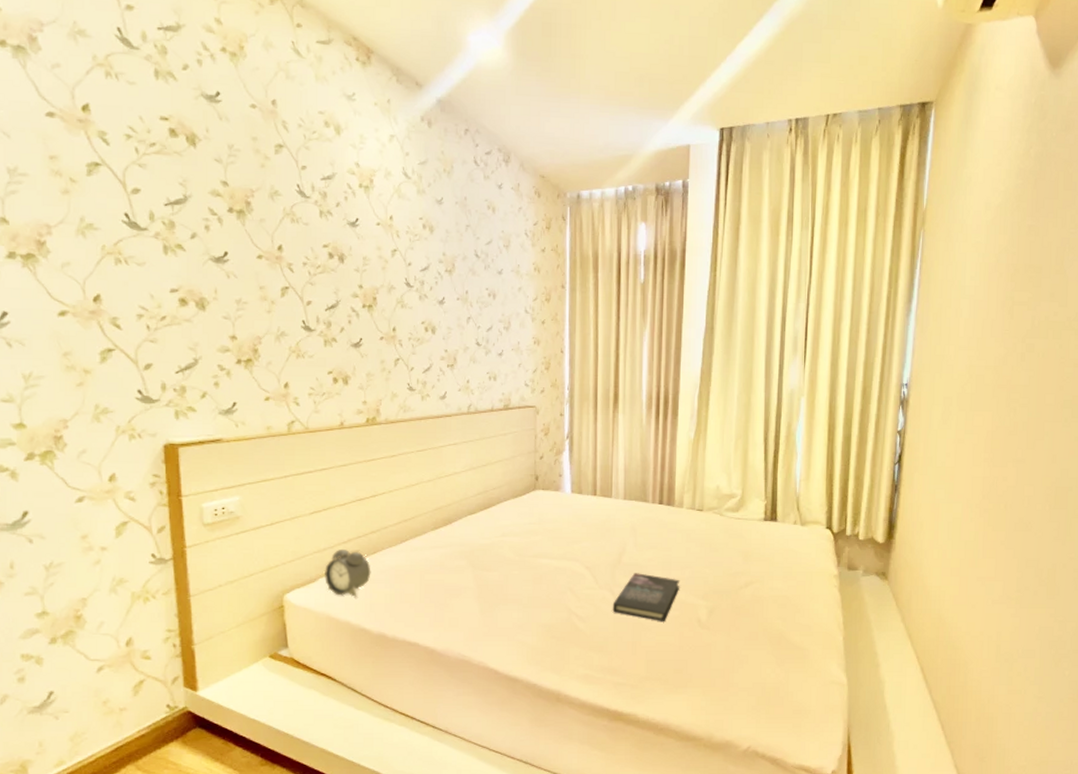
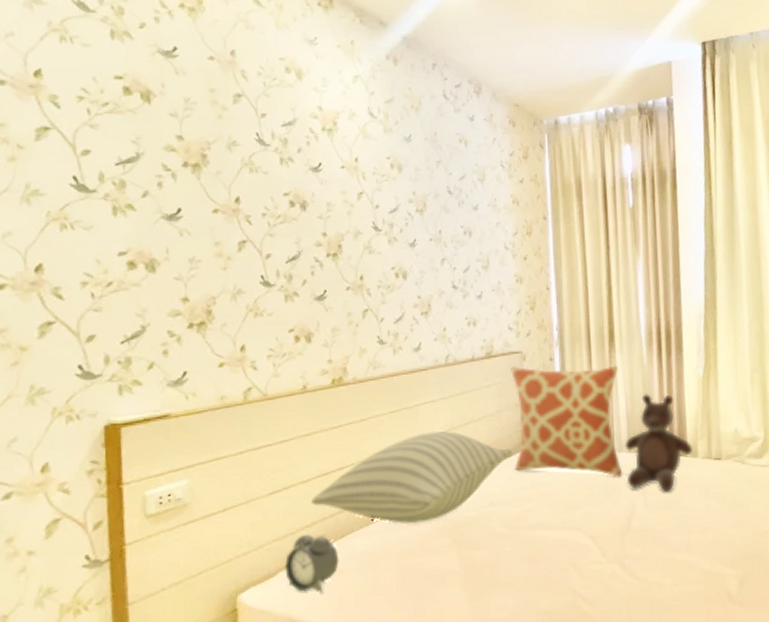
pillow: none [347,469,524,547] -> present [310,431,513,524]
pillow: none [524,418,620,519] -> present [511,365,623,477]
book: present [612,573,680,621] -> none [624,540,703,598]
teddy bear: none [621,451,680,534] -> present [624,394,694,491]

